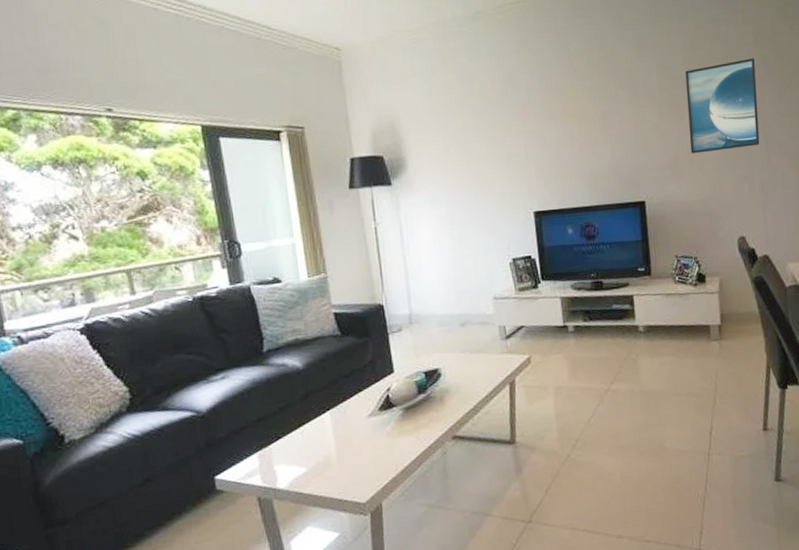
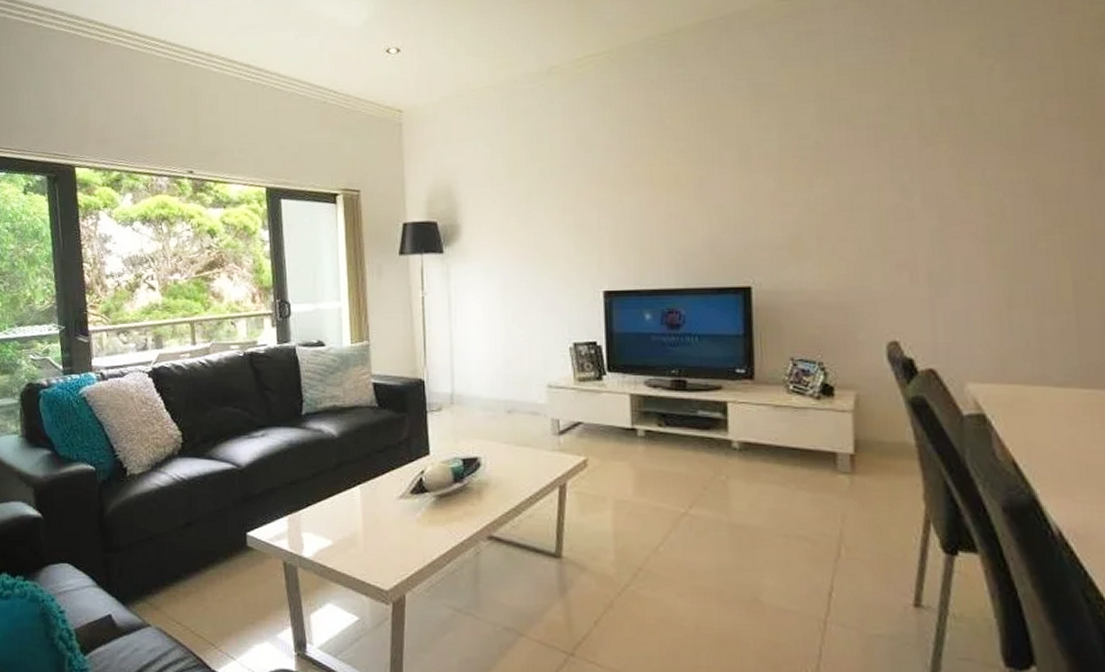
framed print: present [685,58,760,154] -> none [818,109,930,231]

